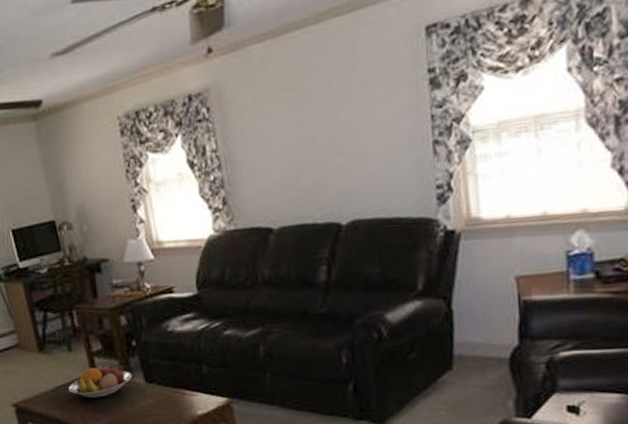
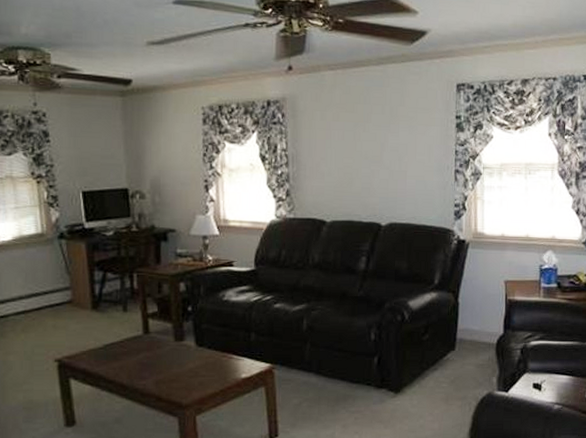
fruit bowl: present [68,364,133,399] -> none [118,326,184,358]

